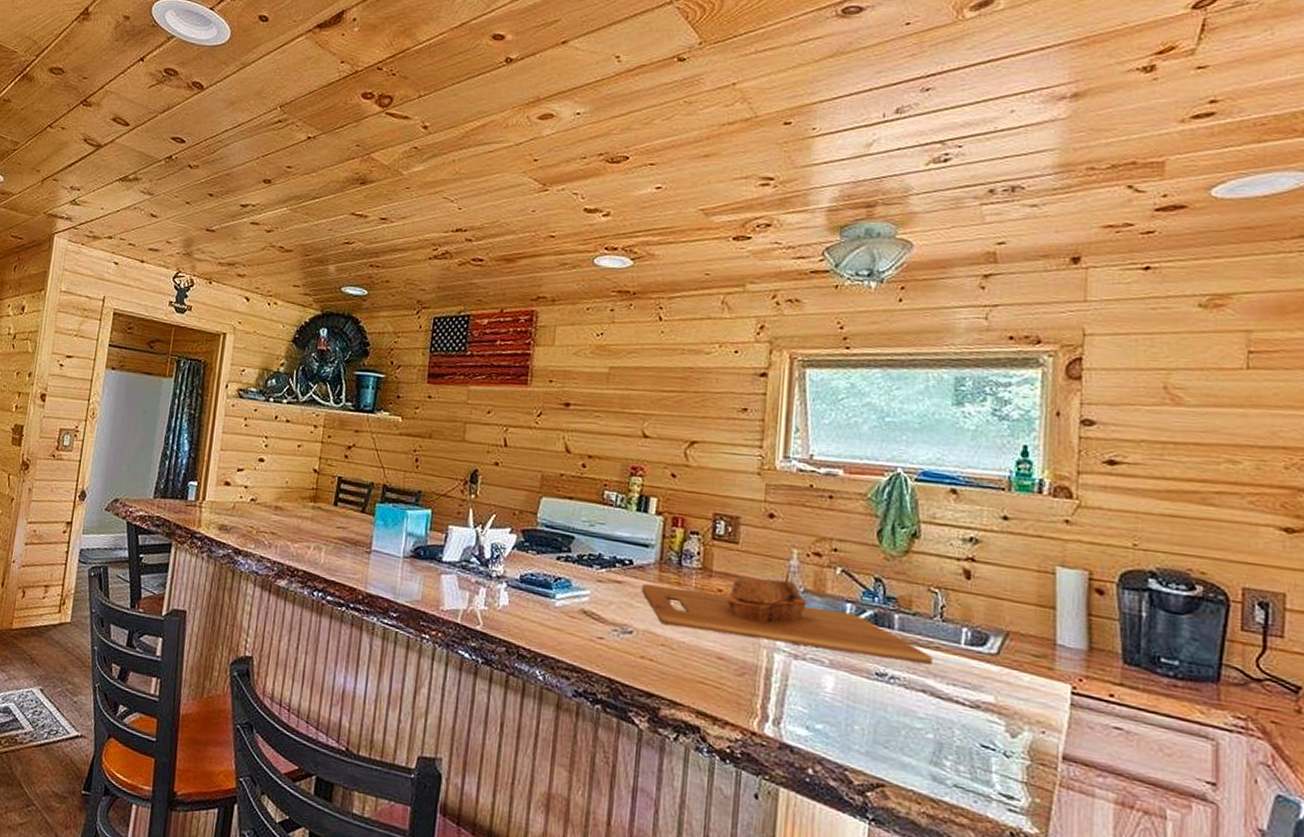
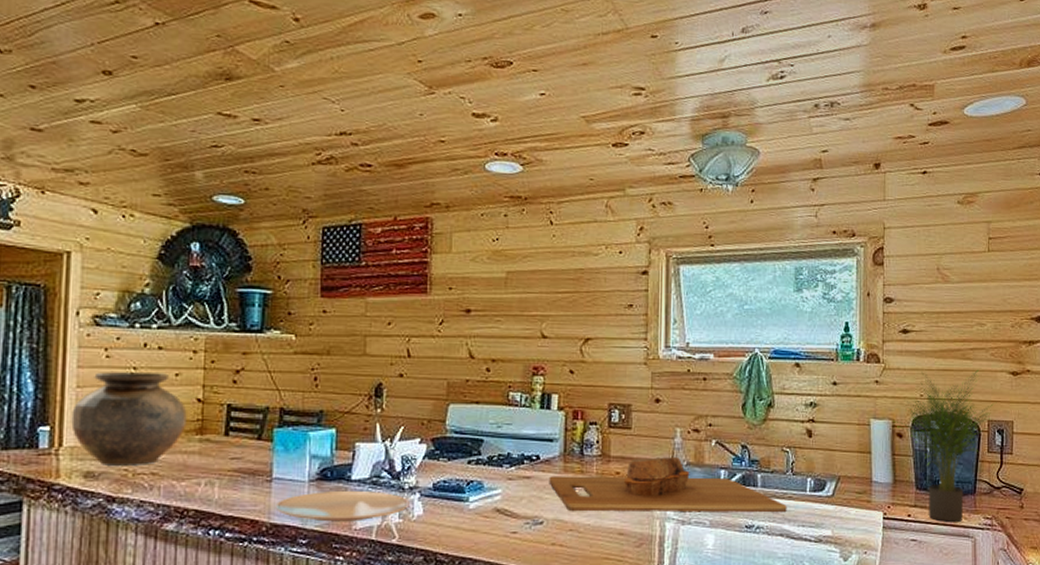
vase: none [213,438,305,524] -> present [71,372,187,466]
plate: none [371,568,496,603] -> present [275,491,410,522]
potted plant: none [1087,515,1258,716] -> present [891,369,997,522]

